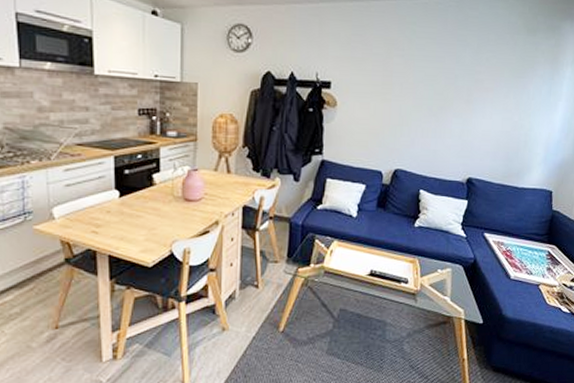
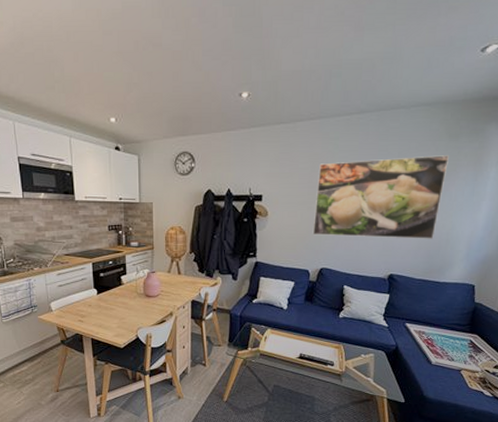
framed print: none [387,49,527,140] -> present [313,155,449,239]

